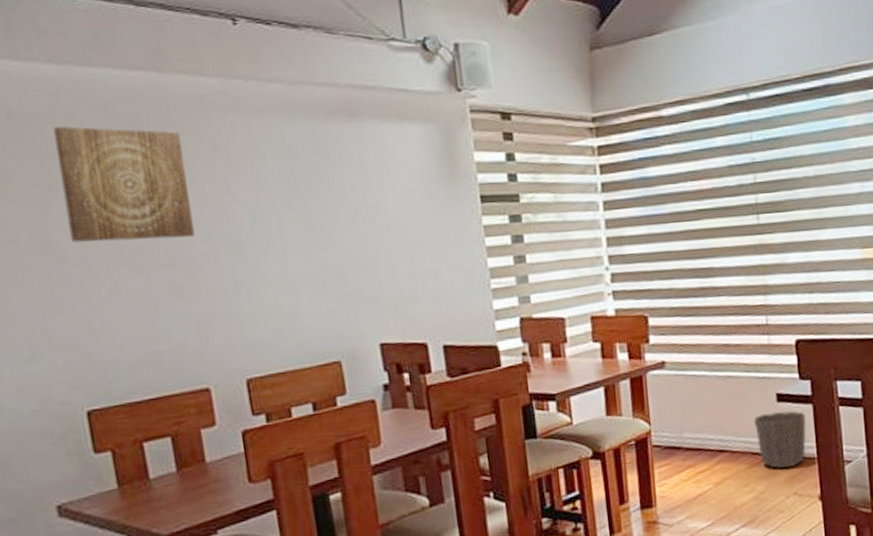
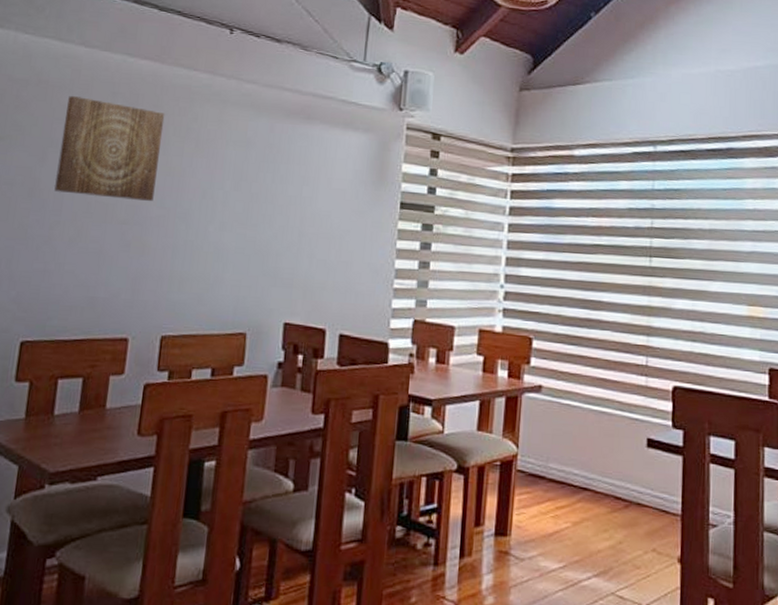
waste basket: present [753,411,806,469] -> none [621,457,674,521]

